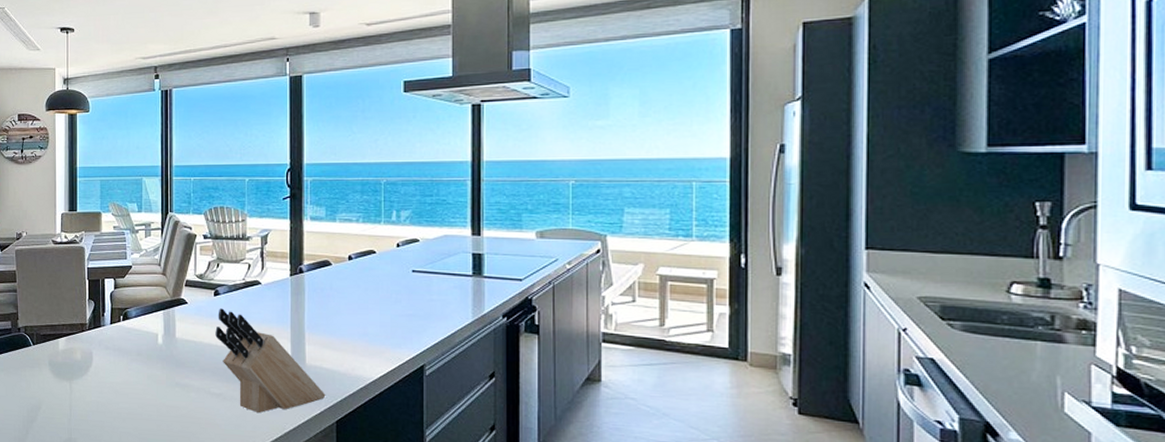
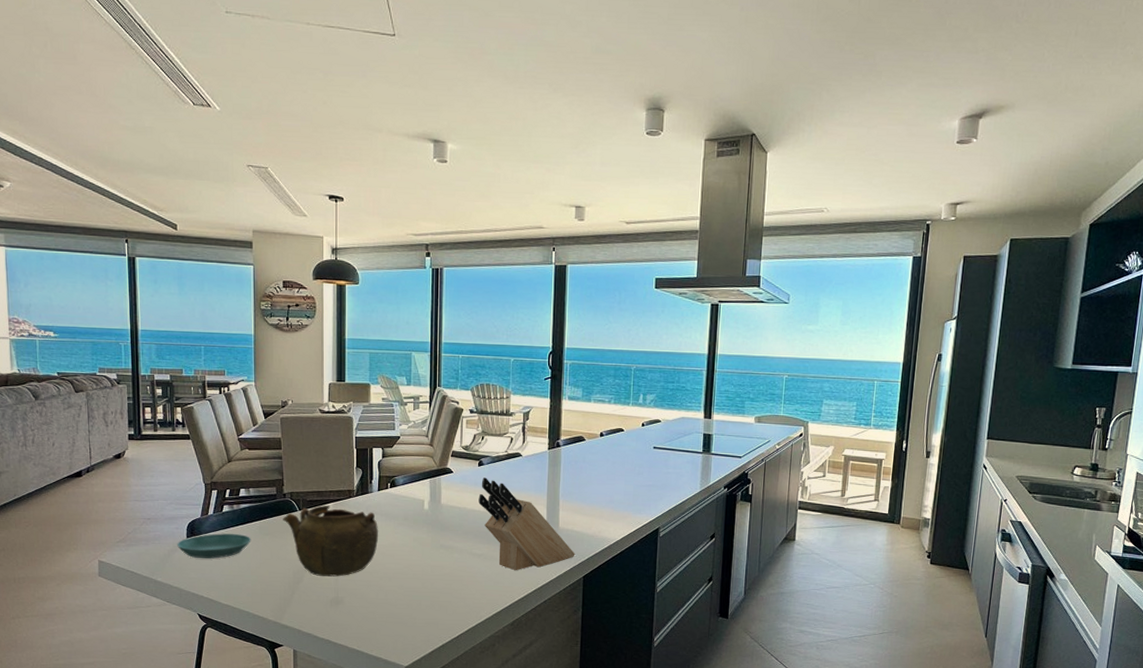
teapot: none [17,340,112,416] -> present [283,505,379,577]

